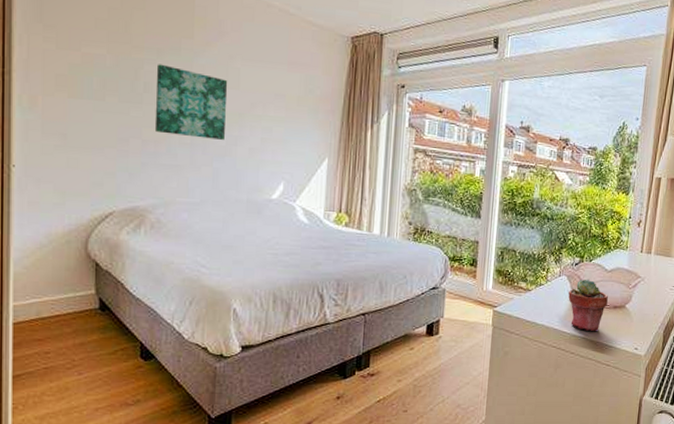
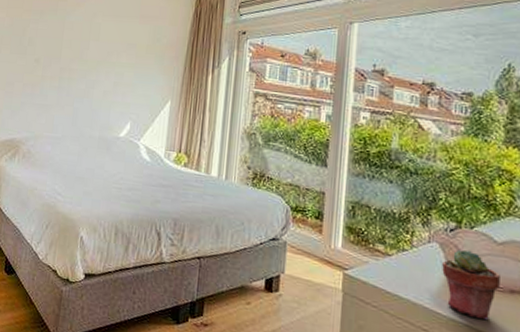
wall art: present [154,64,227,140] -> none [33,22,90,84]

